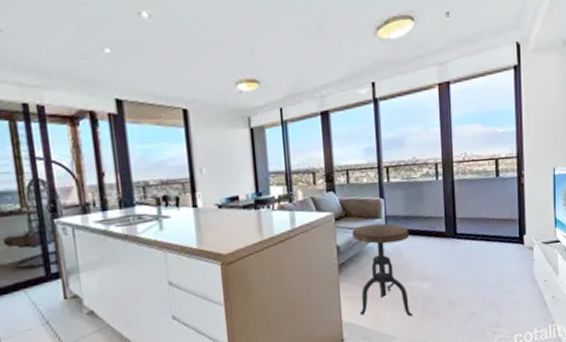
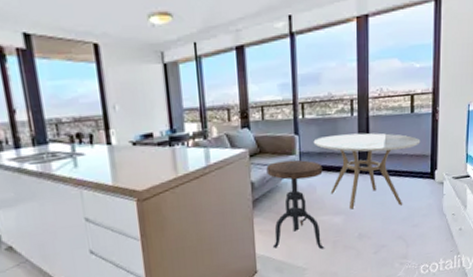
dining table: none [399,196,507,275] -> present [313,133,421,210]

